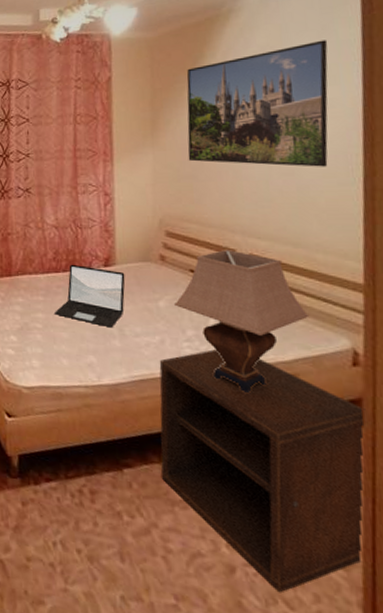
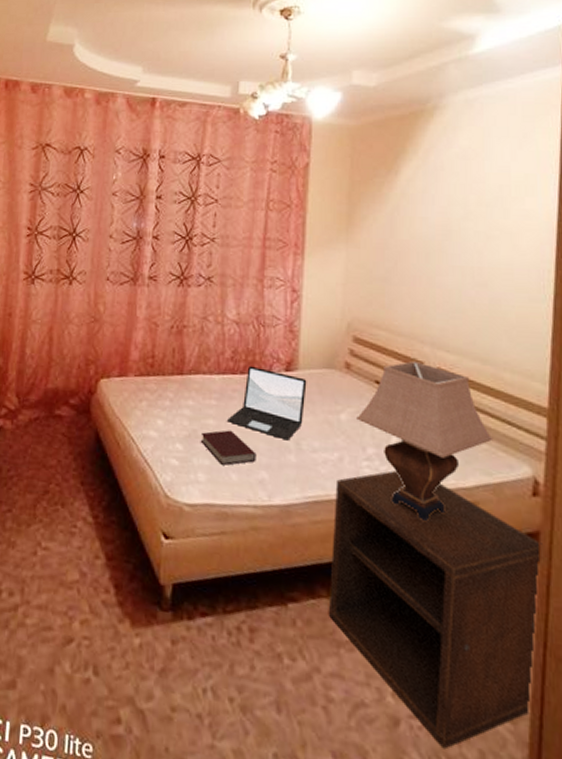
book: none [31,321,84,352] -> present [200,430,257,465]
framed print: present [186,40,328,167] -> none [382,148,528,281]

